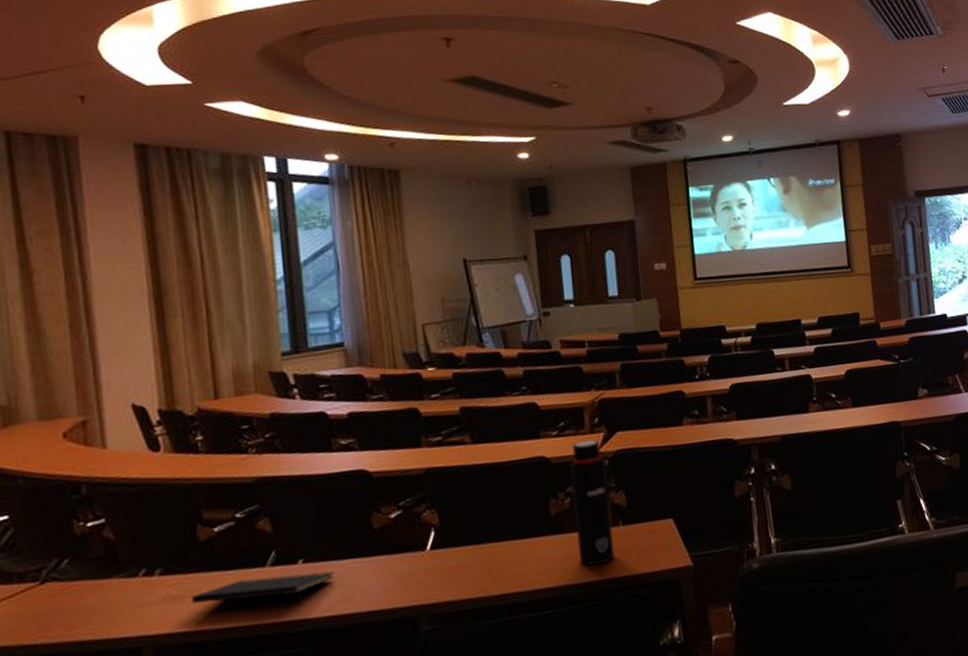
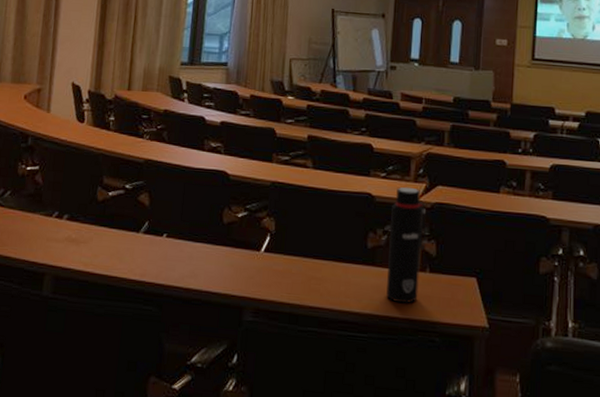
notepad: present [192,571,335,607] -> none [84,239,188,273]

